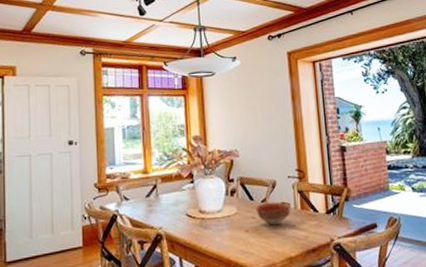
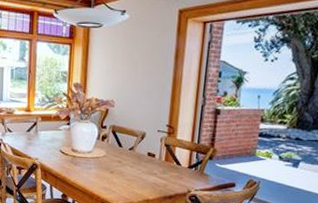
bowl: present [255,201,291,226] -> none [123,150,156,171]

